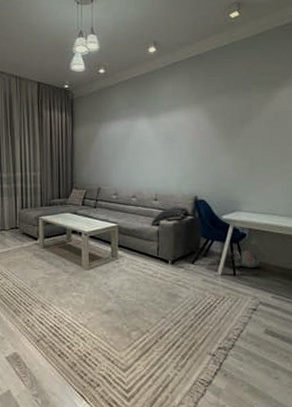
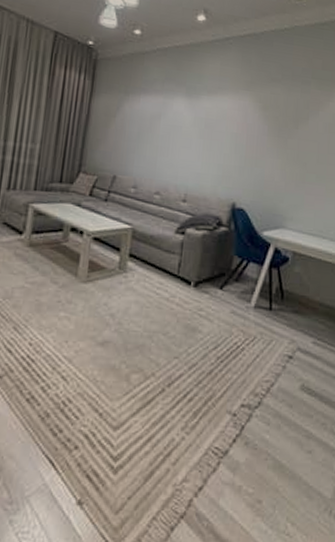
plush toy: present [231,250,259,269] -> none [269,277,302,303]

